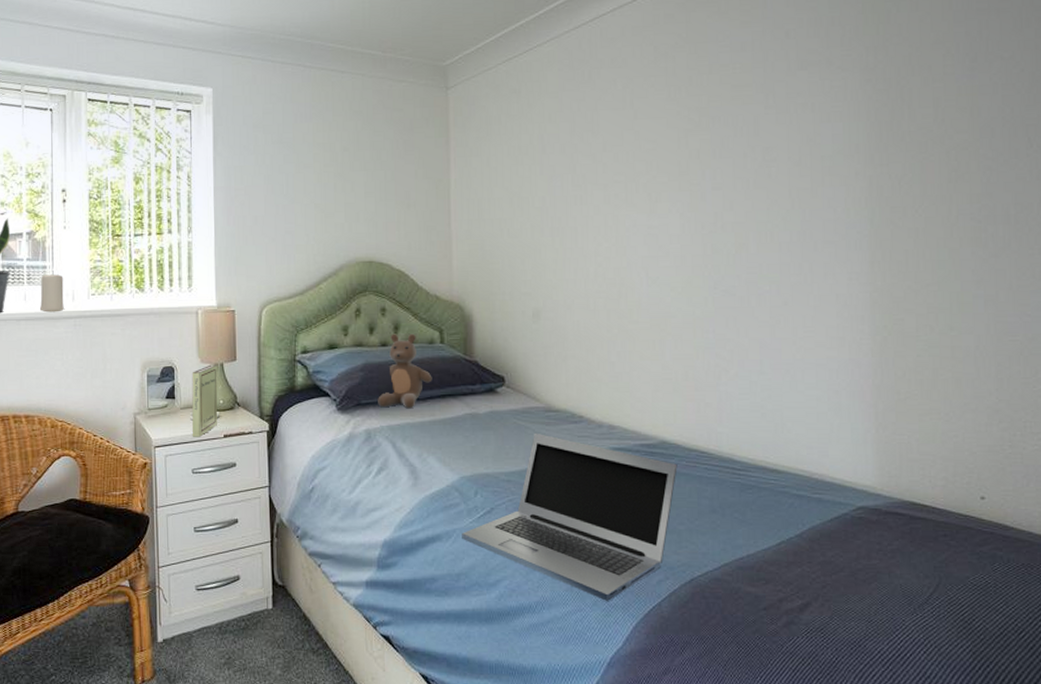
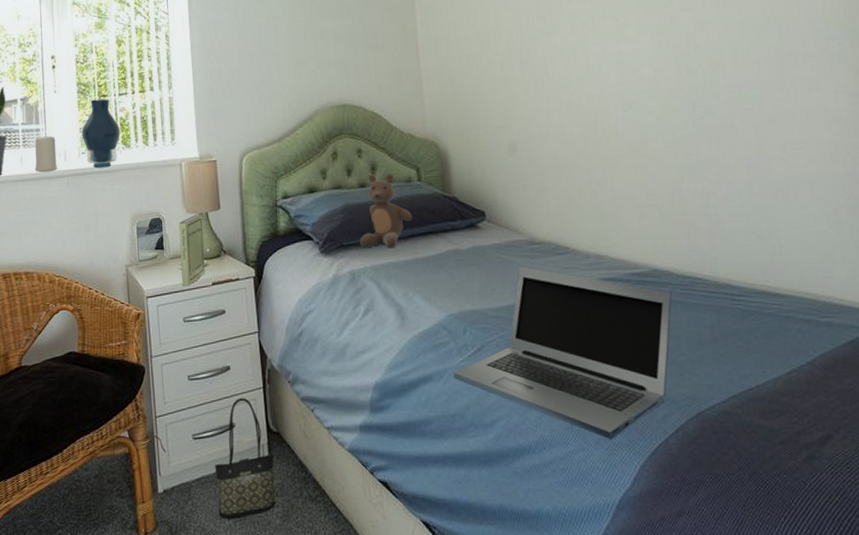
vase: none [92,238,134,311] -> present [81,99,120,169]
tote bag: none [216,550,278,669] -> present [214,397,275,519]

